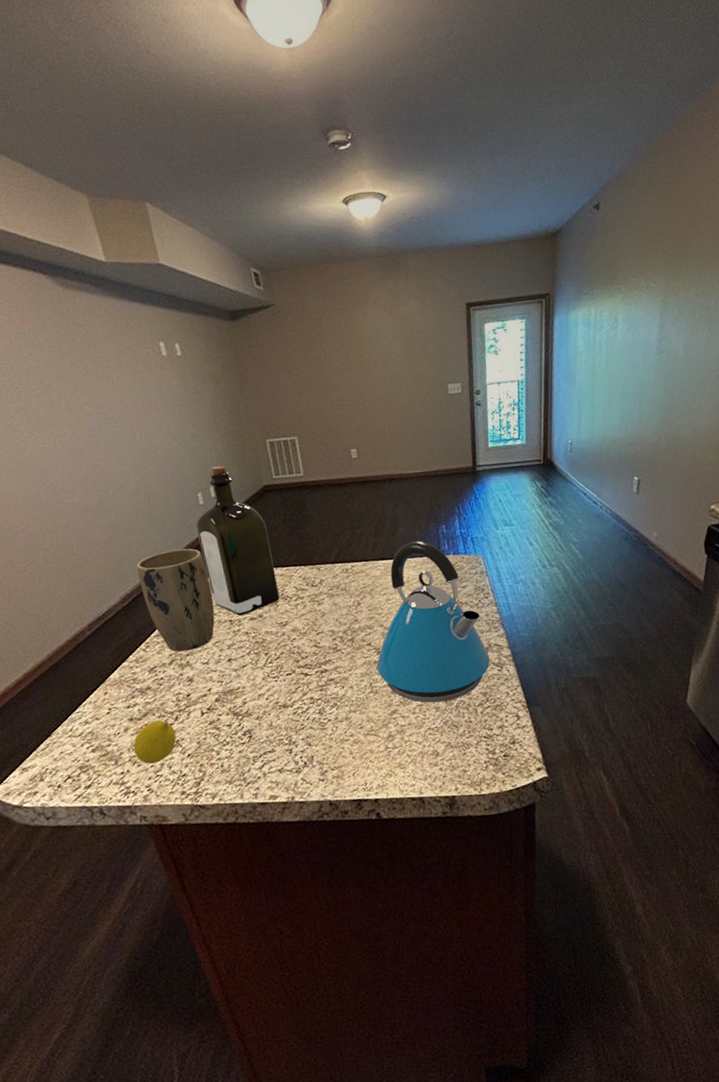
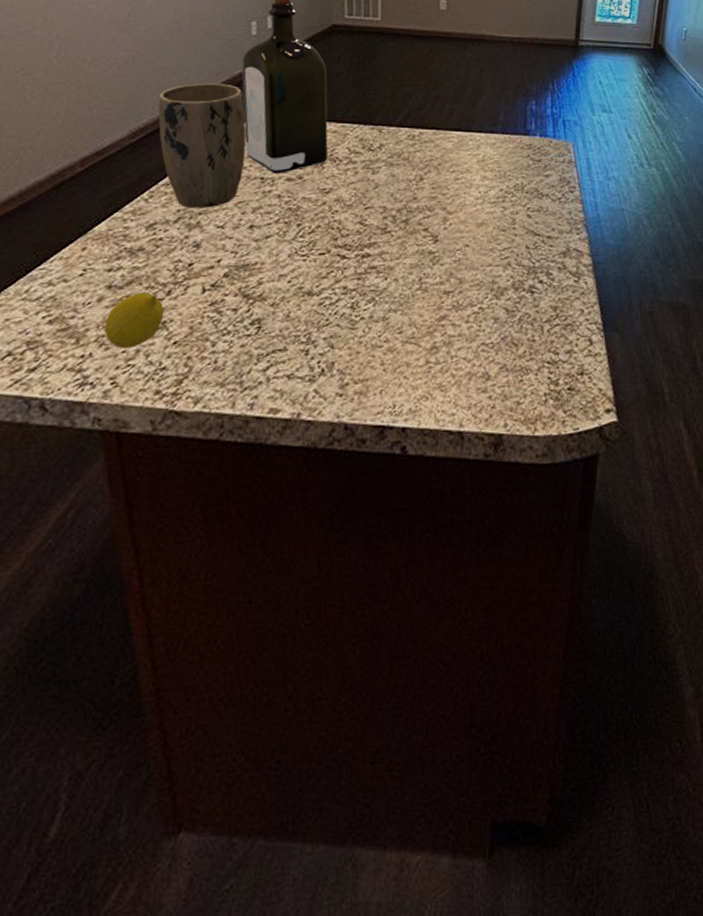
kettle: present [376,541,490,703] -> none [431,115,566,312]

